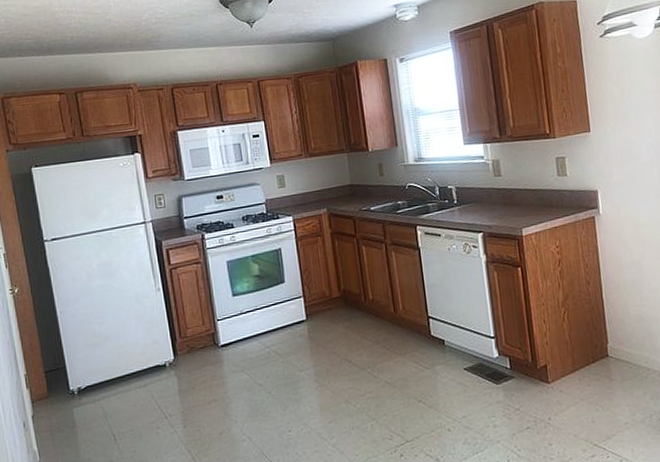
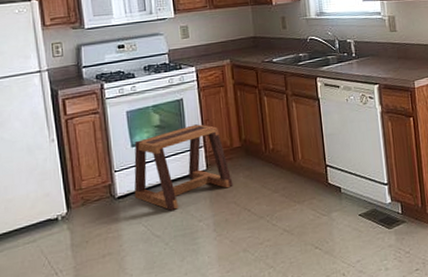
stool: none [235,274,333,360] -> present [134,124,233,211]

